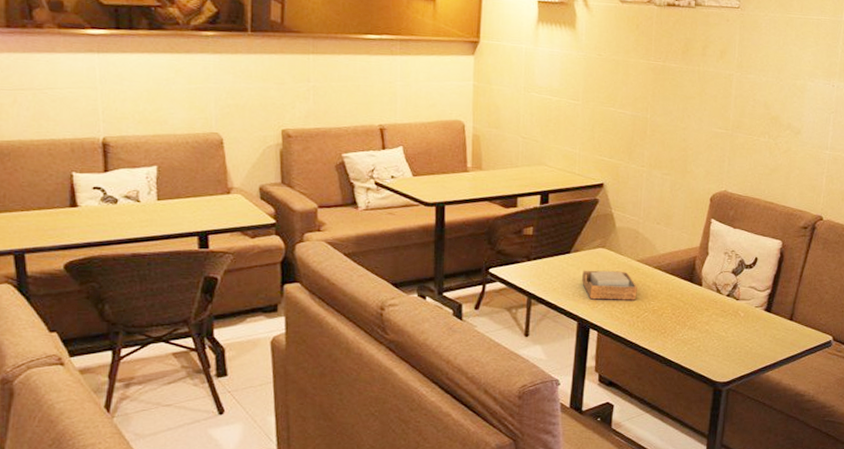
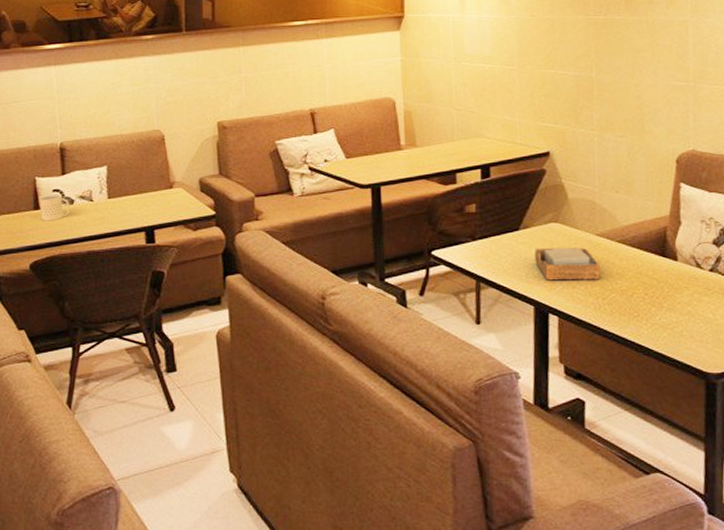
mug: none [76,192,113,220] -> present [39,195,70,221]

